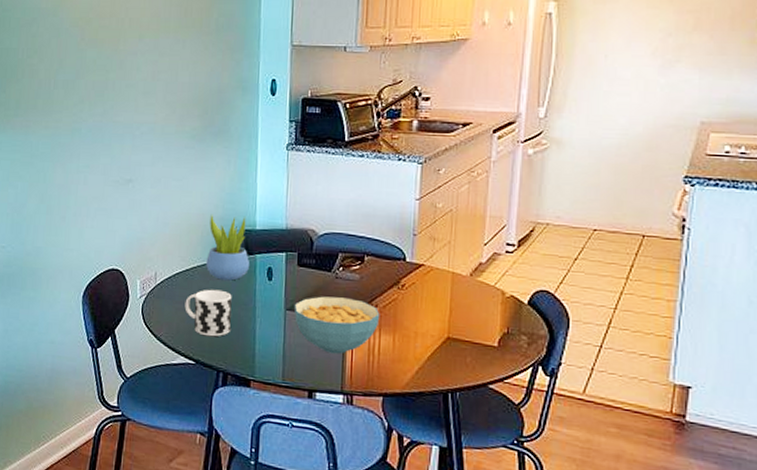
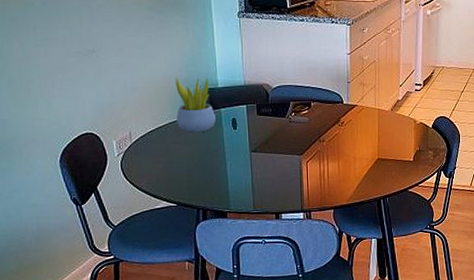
cup: present [185,289,232,337] -> none [161,141,206,182]
cereal bowl: present [294,296,380,354] -> none [257,137,327,182]

